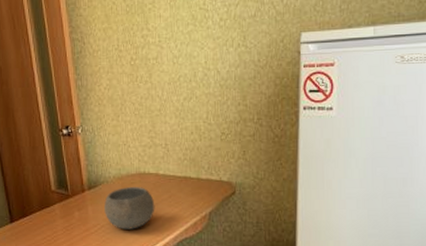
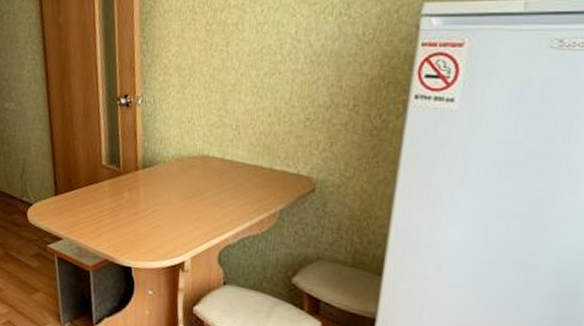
bowl: present [104,186,155,230] -> none [158,170,217,219]

